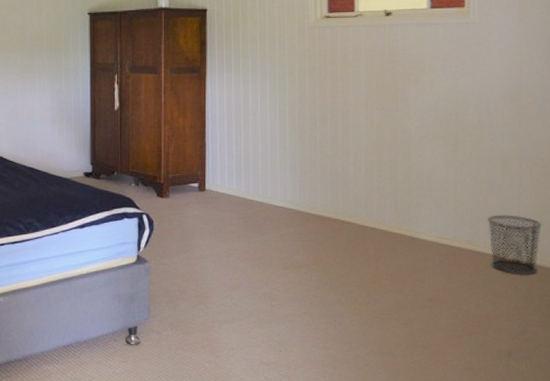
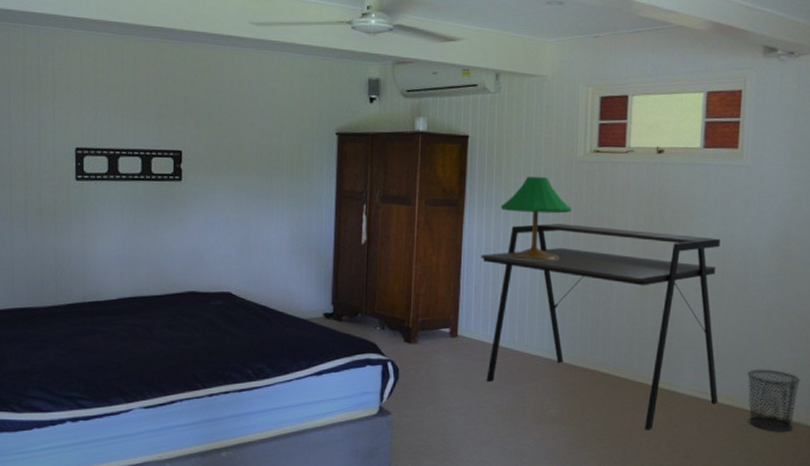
desk: none [223,85,460,275] -> present [481,223,721,431]
table lamp: none [239,42,306,120] -> present [500,175,572,262]

